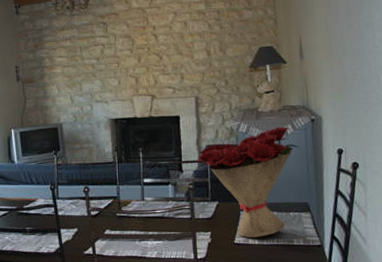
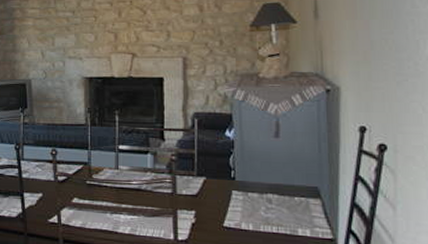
flower bouquet: present [197,126,299,238] -> none [182,96,310,222]

